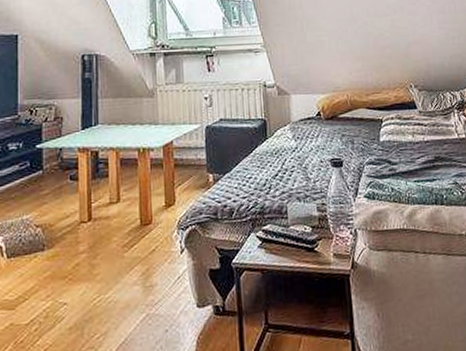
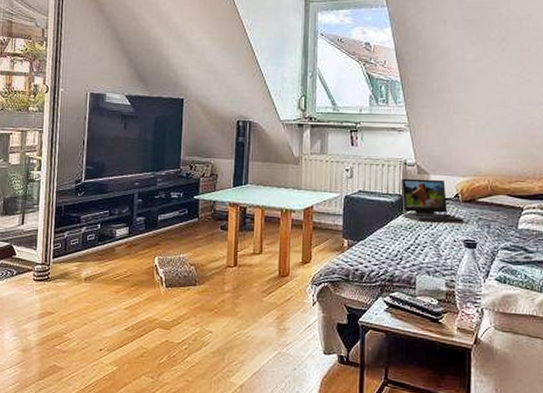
laptop: none [262,99,329,145] -> present [400,178,464,223]

